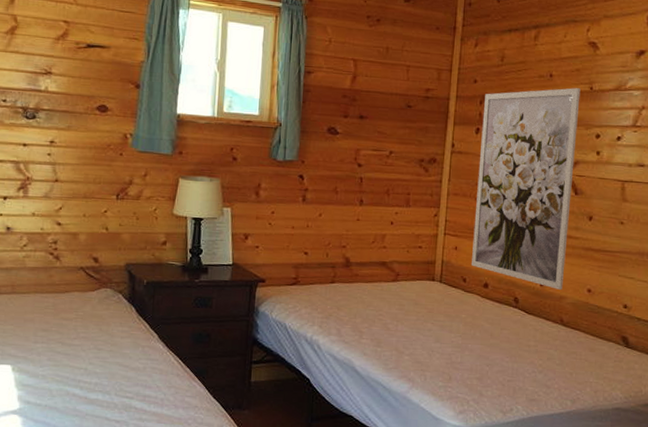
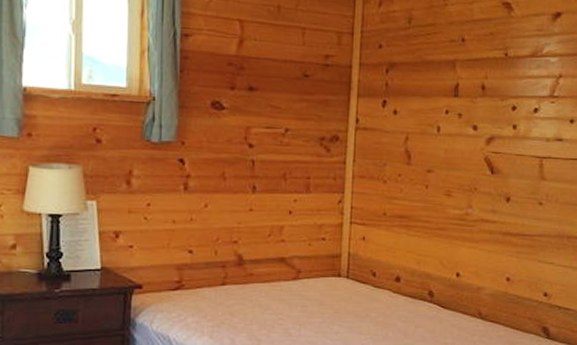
wall art: present [472,88,581,290] -> none [381,54,495,280]

